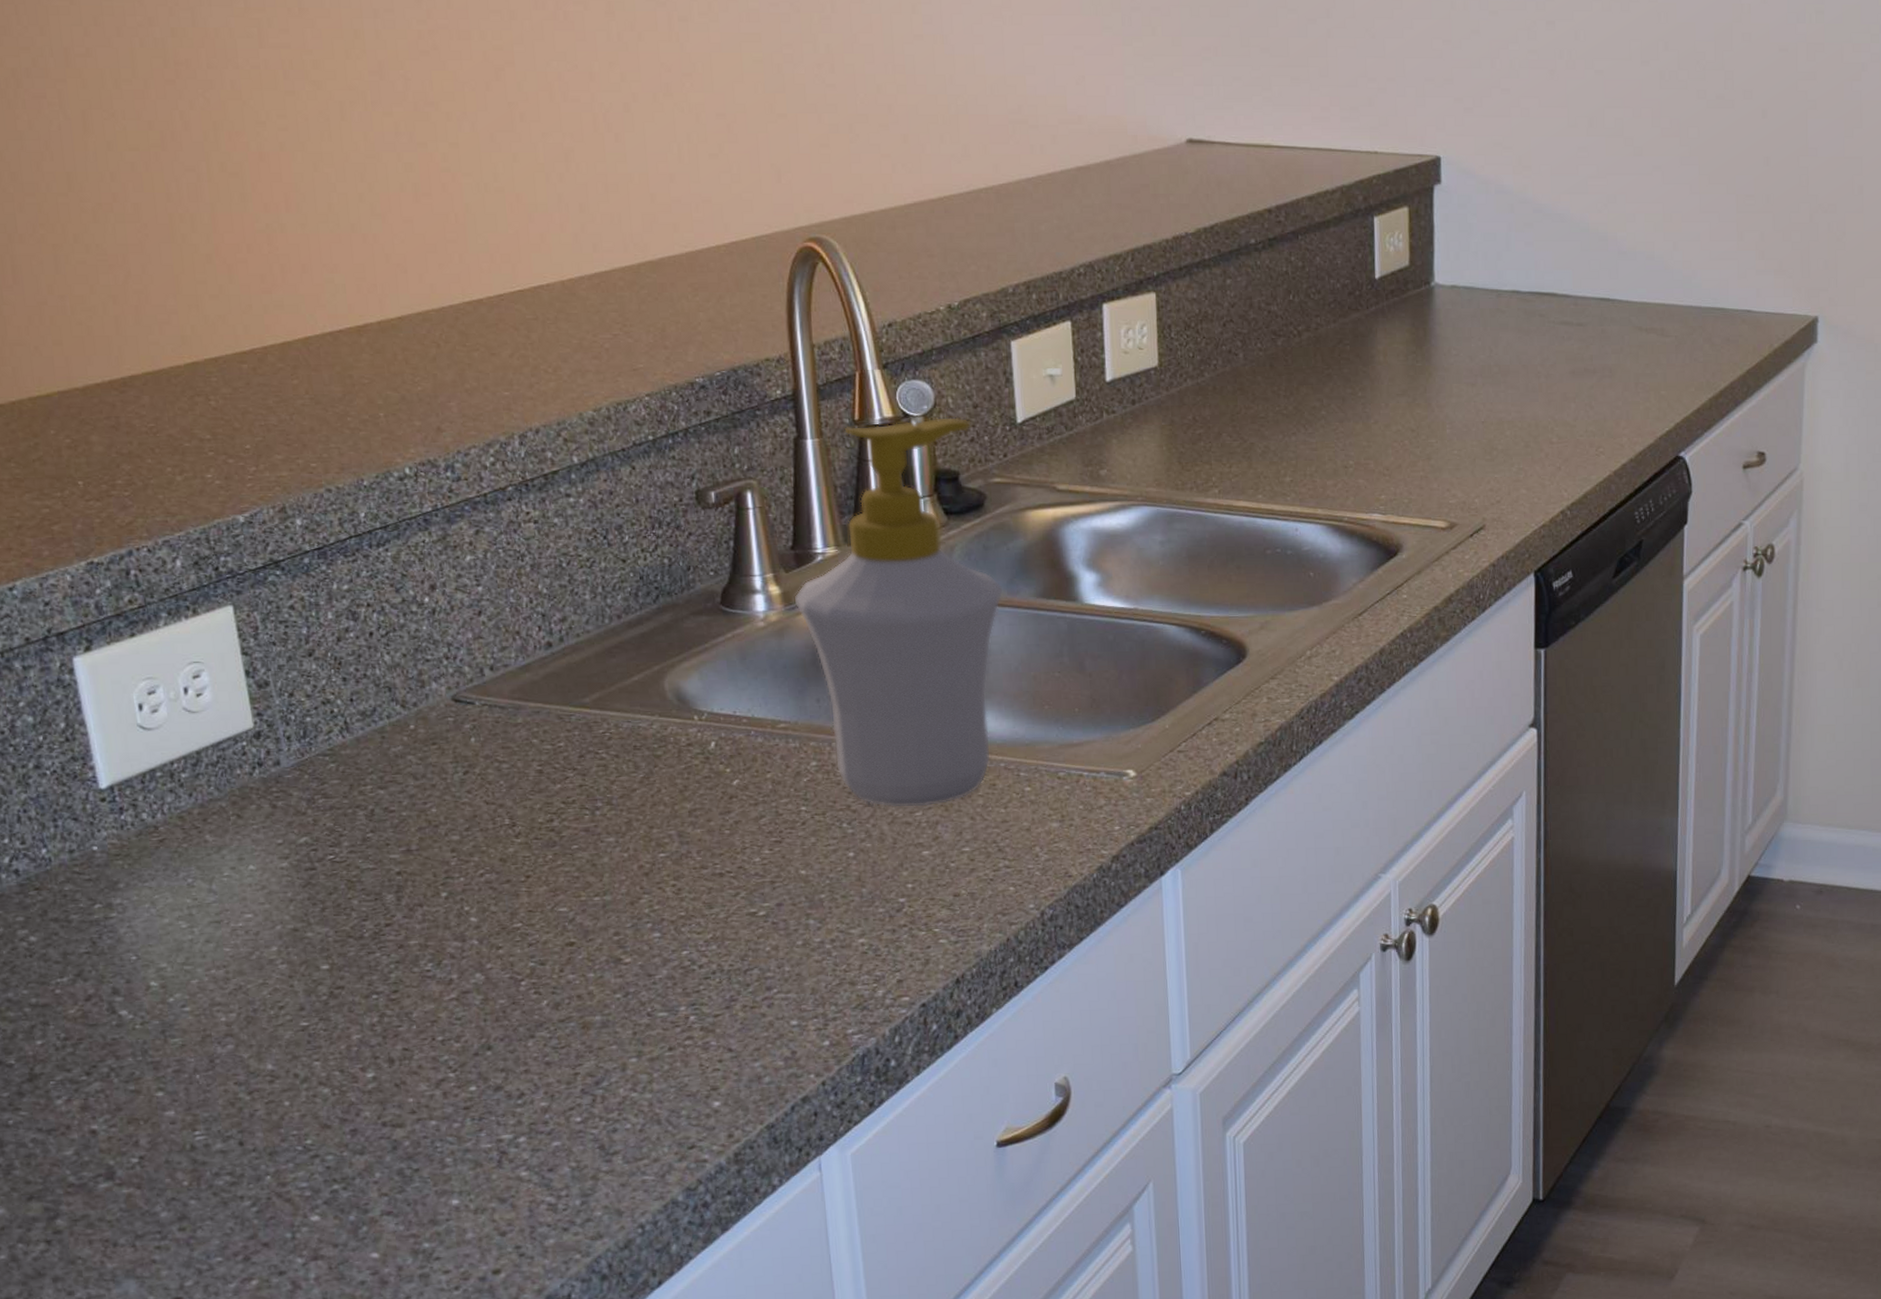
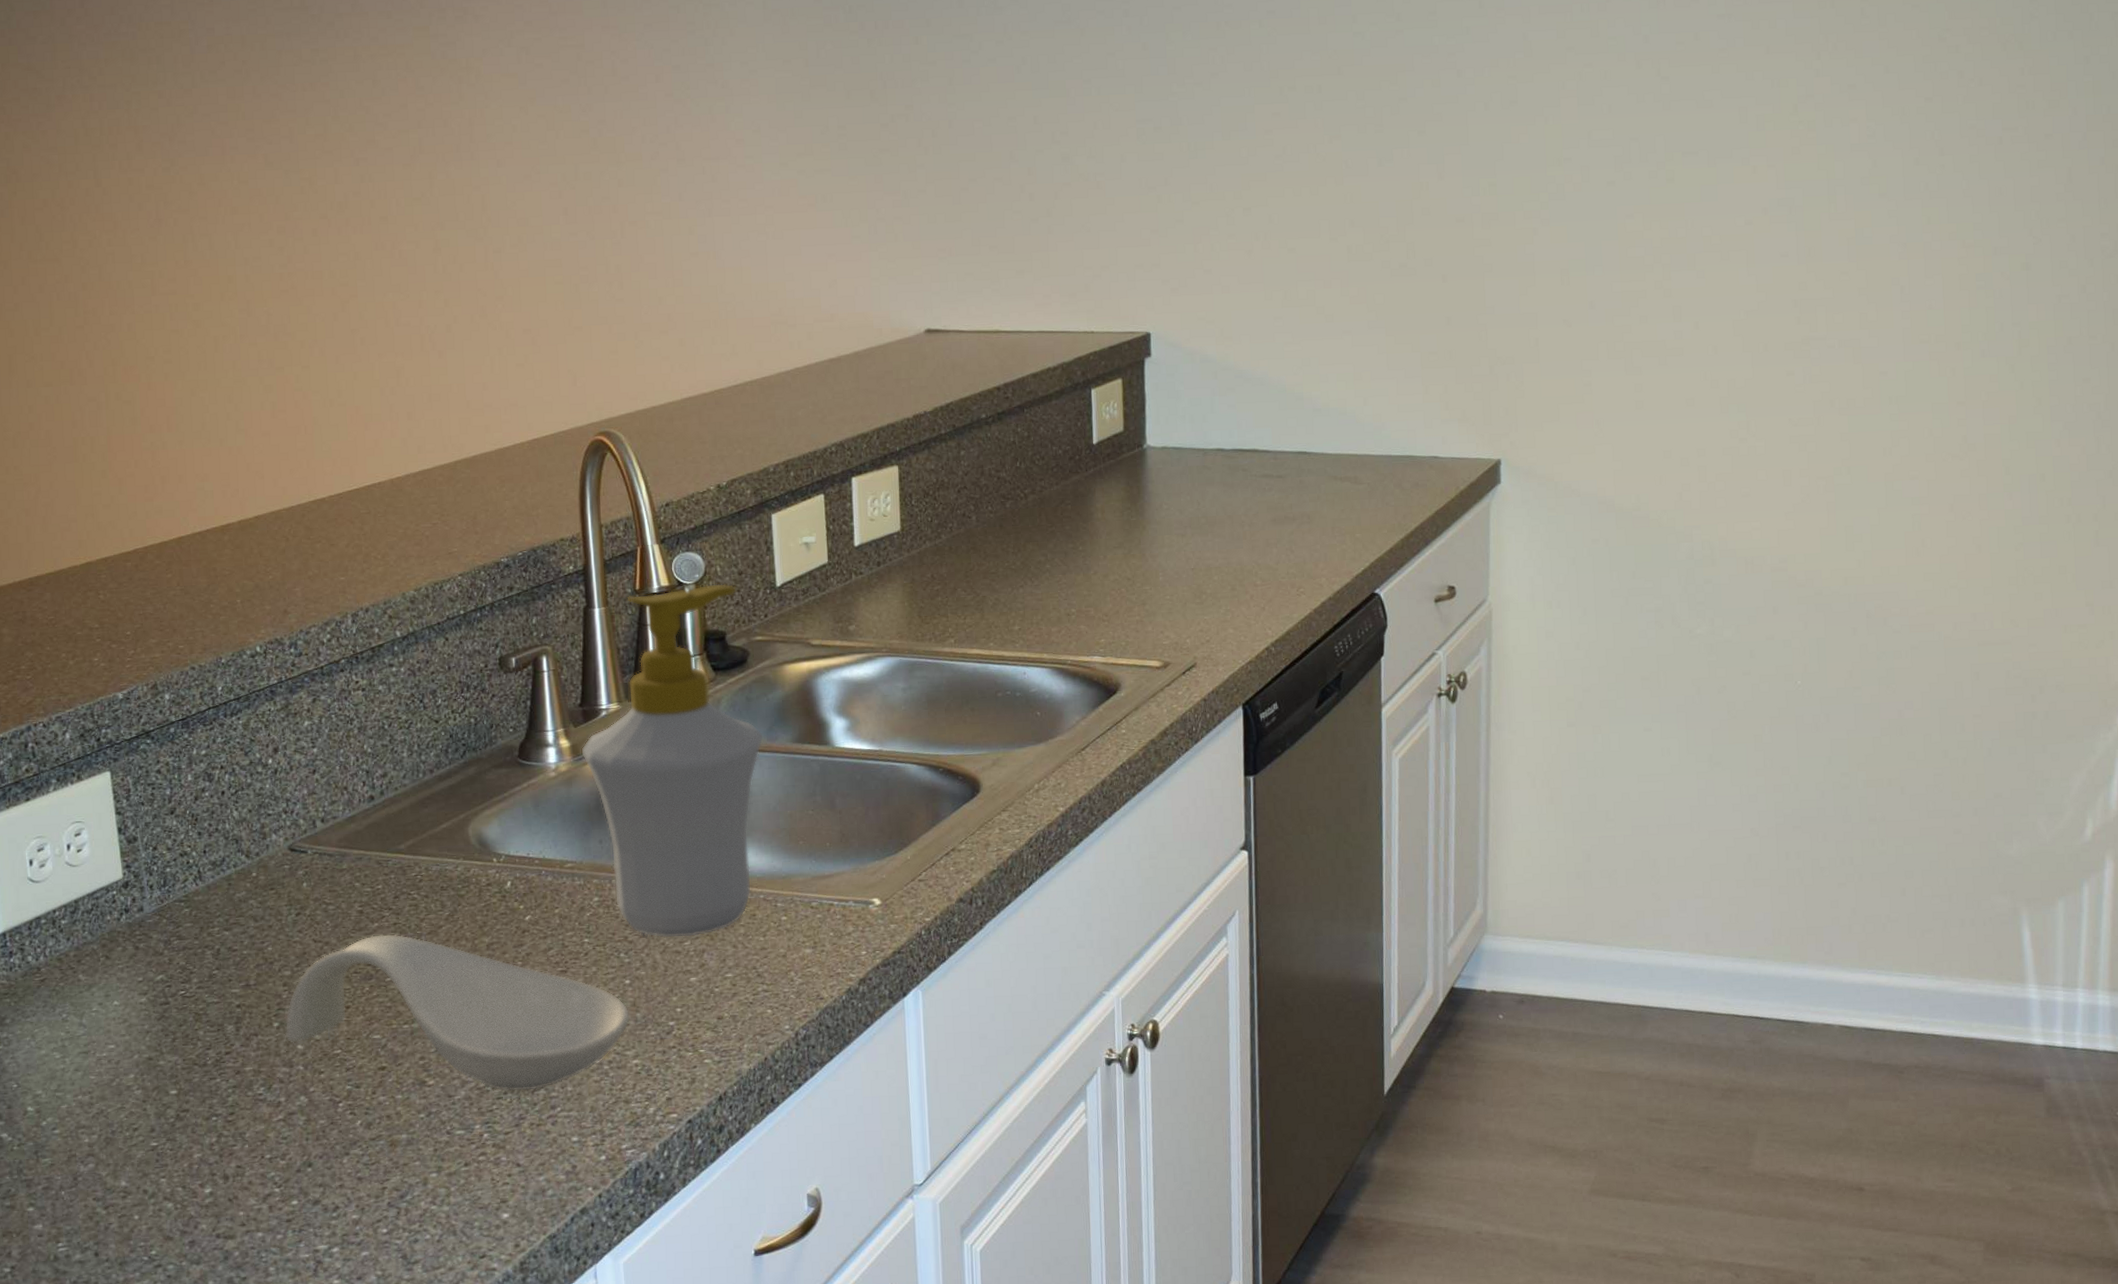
spoon rest: none [454,796,855,972] -> present [285,933,631,1092]

